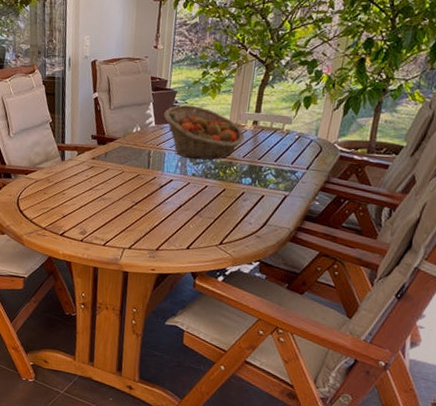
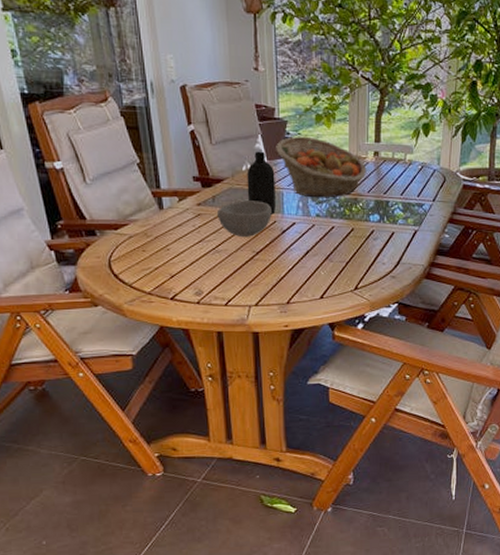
bowl: none [107,157,153,189] -> present [217,200,272,237]
bottle: none [134,116,161,171] -> present [247,151,276,214]

